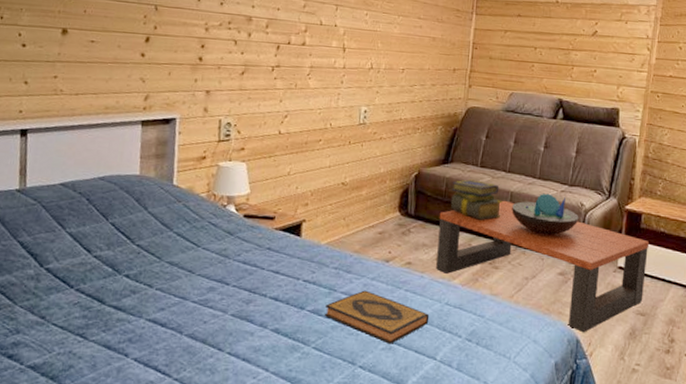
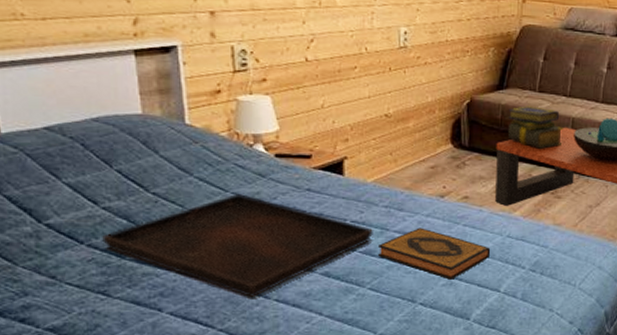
serving tray: none [89,248,323,348] -> present [102,193,374,297]

